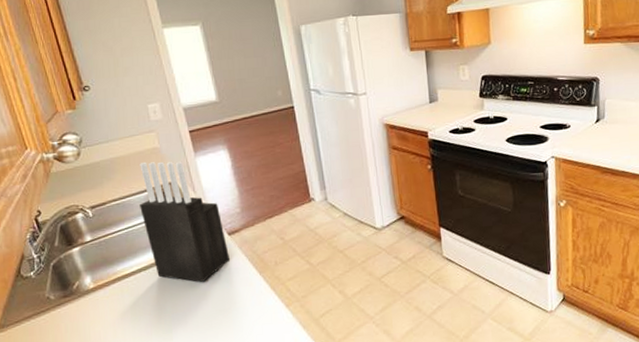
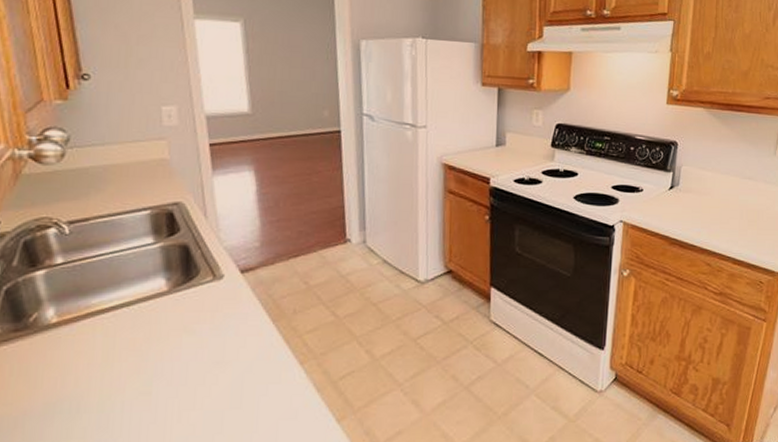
knife block: present [139,161,230,282] -> none [133,174,239,326]

